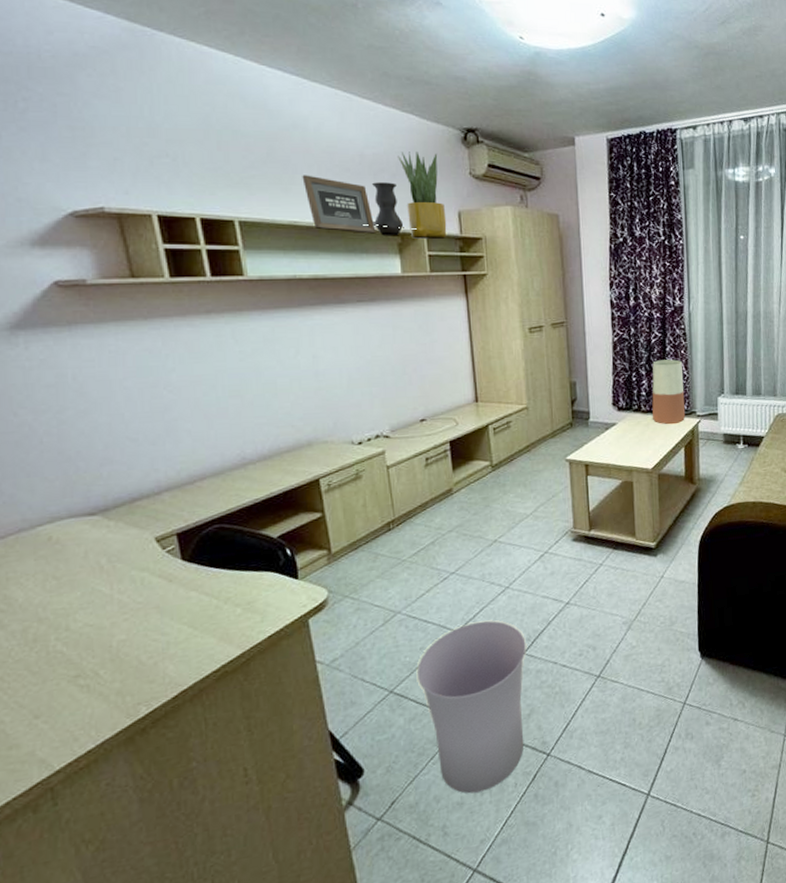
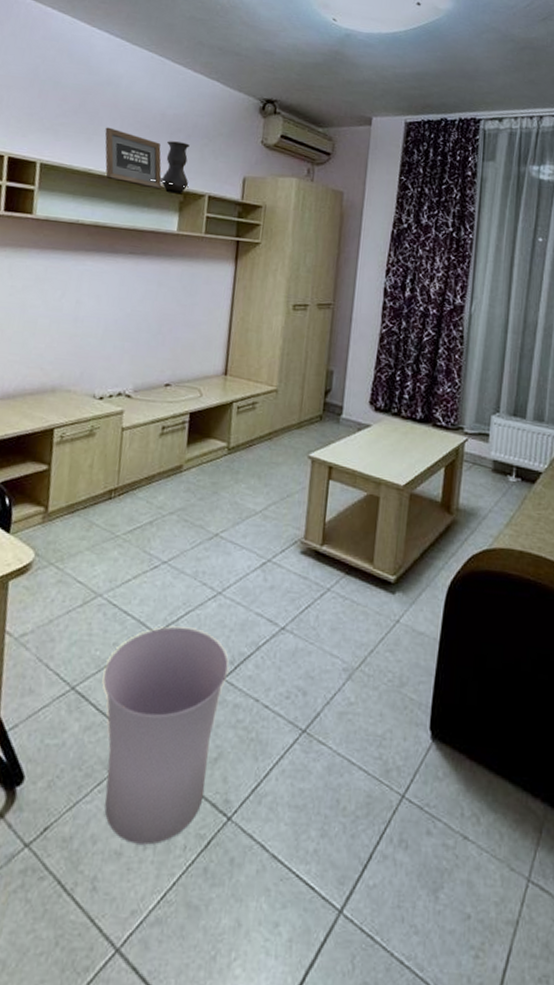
planter: present [398,151,447,240] -> none [193,115,234,203]
vase: present [652,359,686,424] -> none [412,361,455,438]

